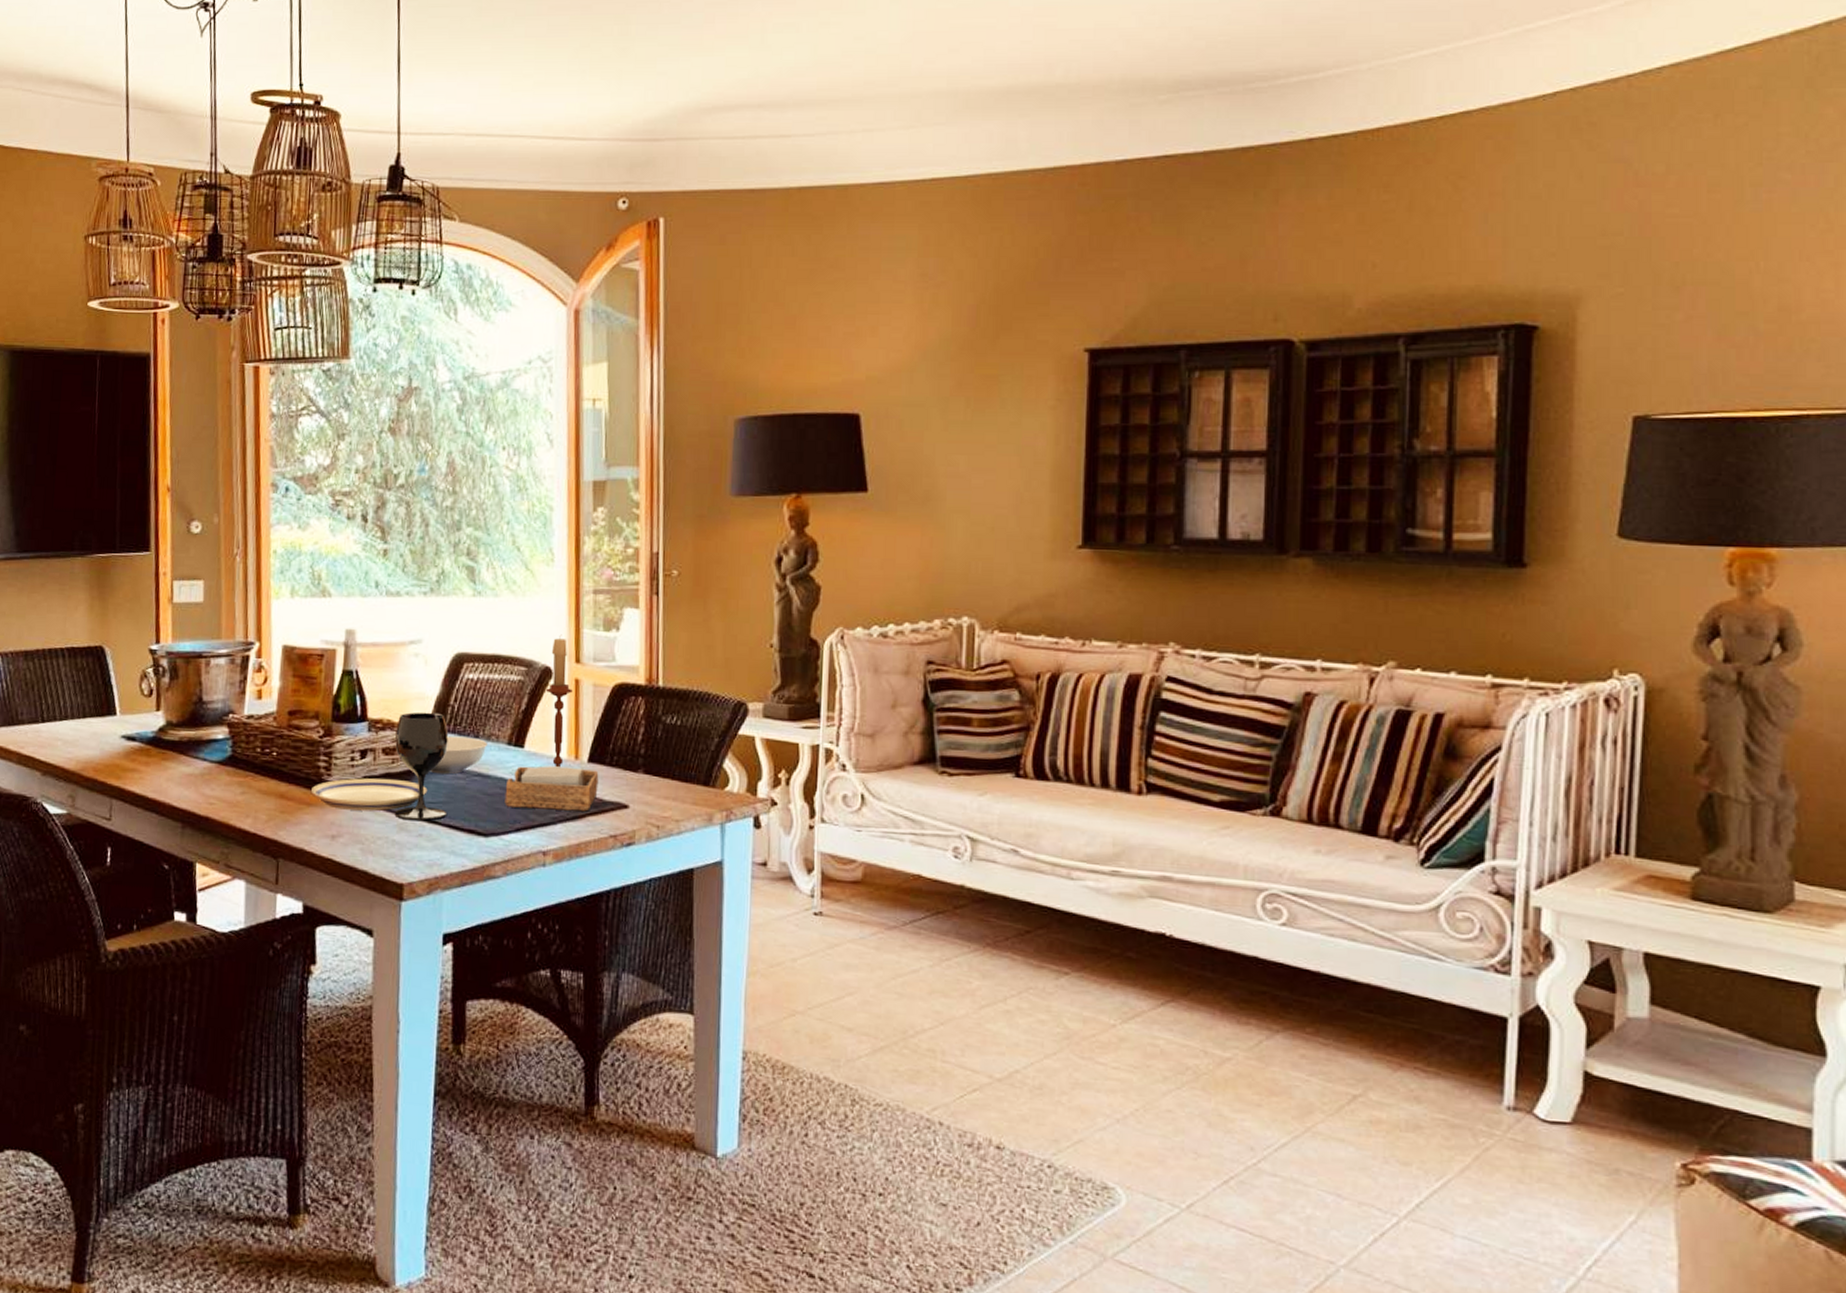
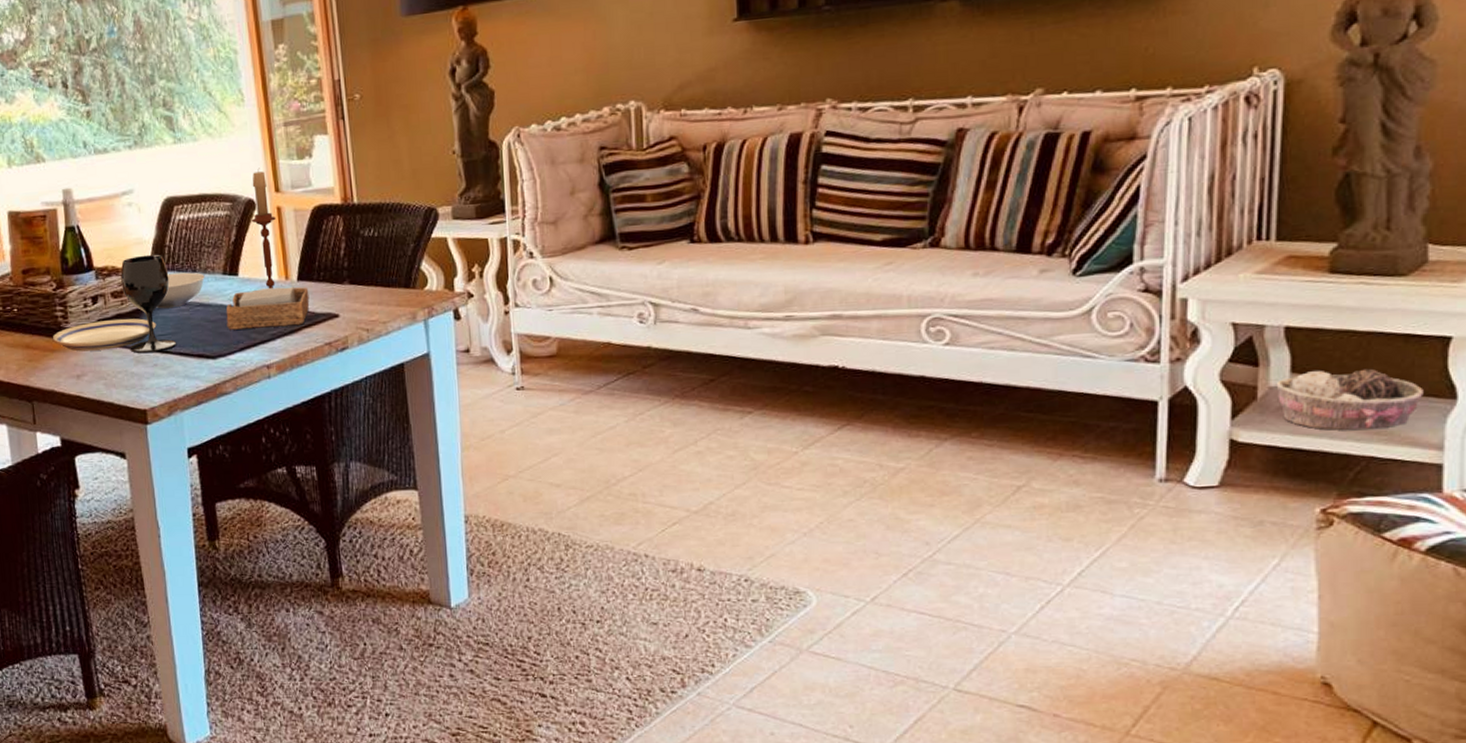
decorative basket: none [1634,1005,1791,1080] -> present [1276,368,1423,431]

